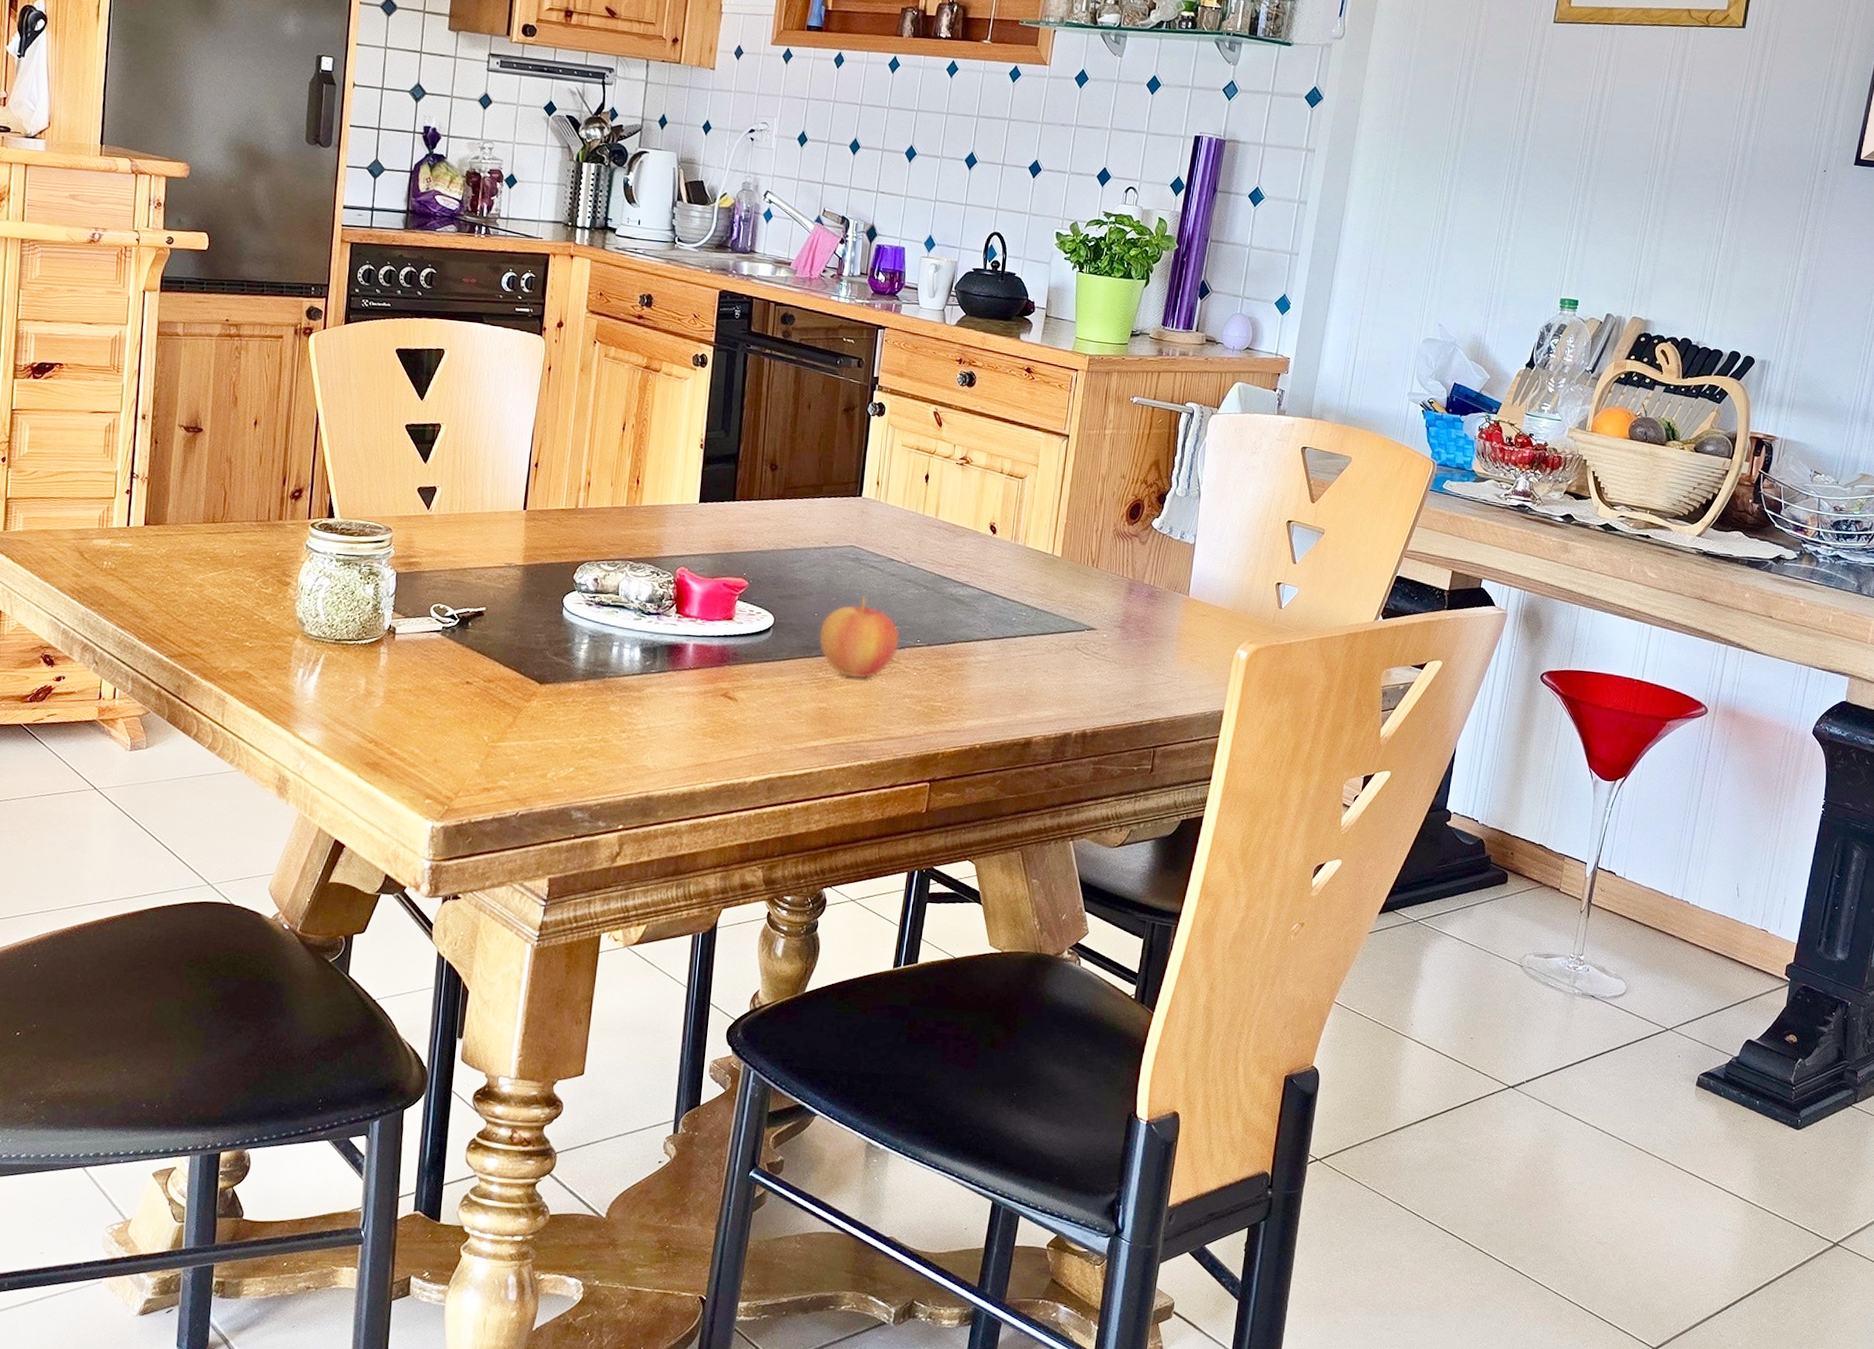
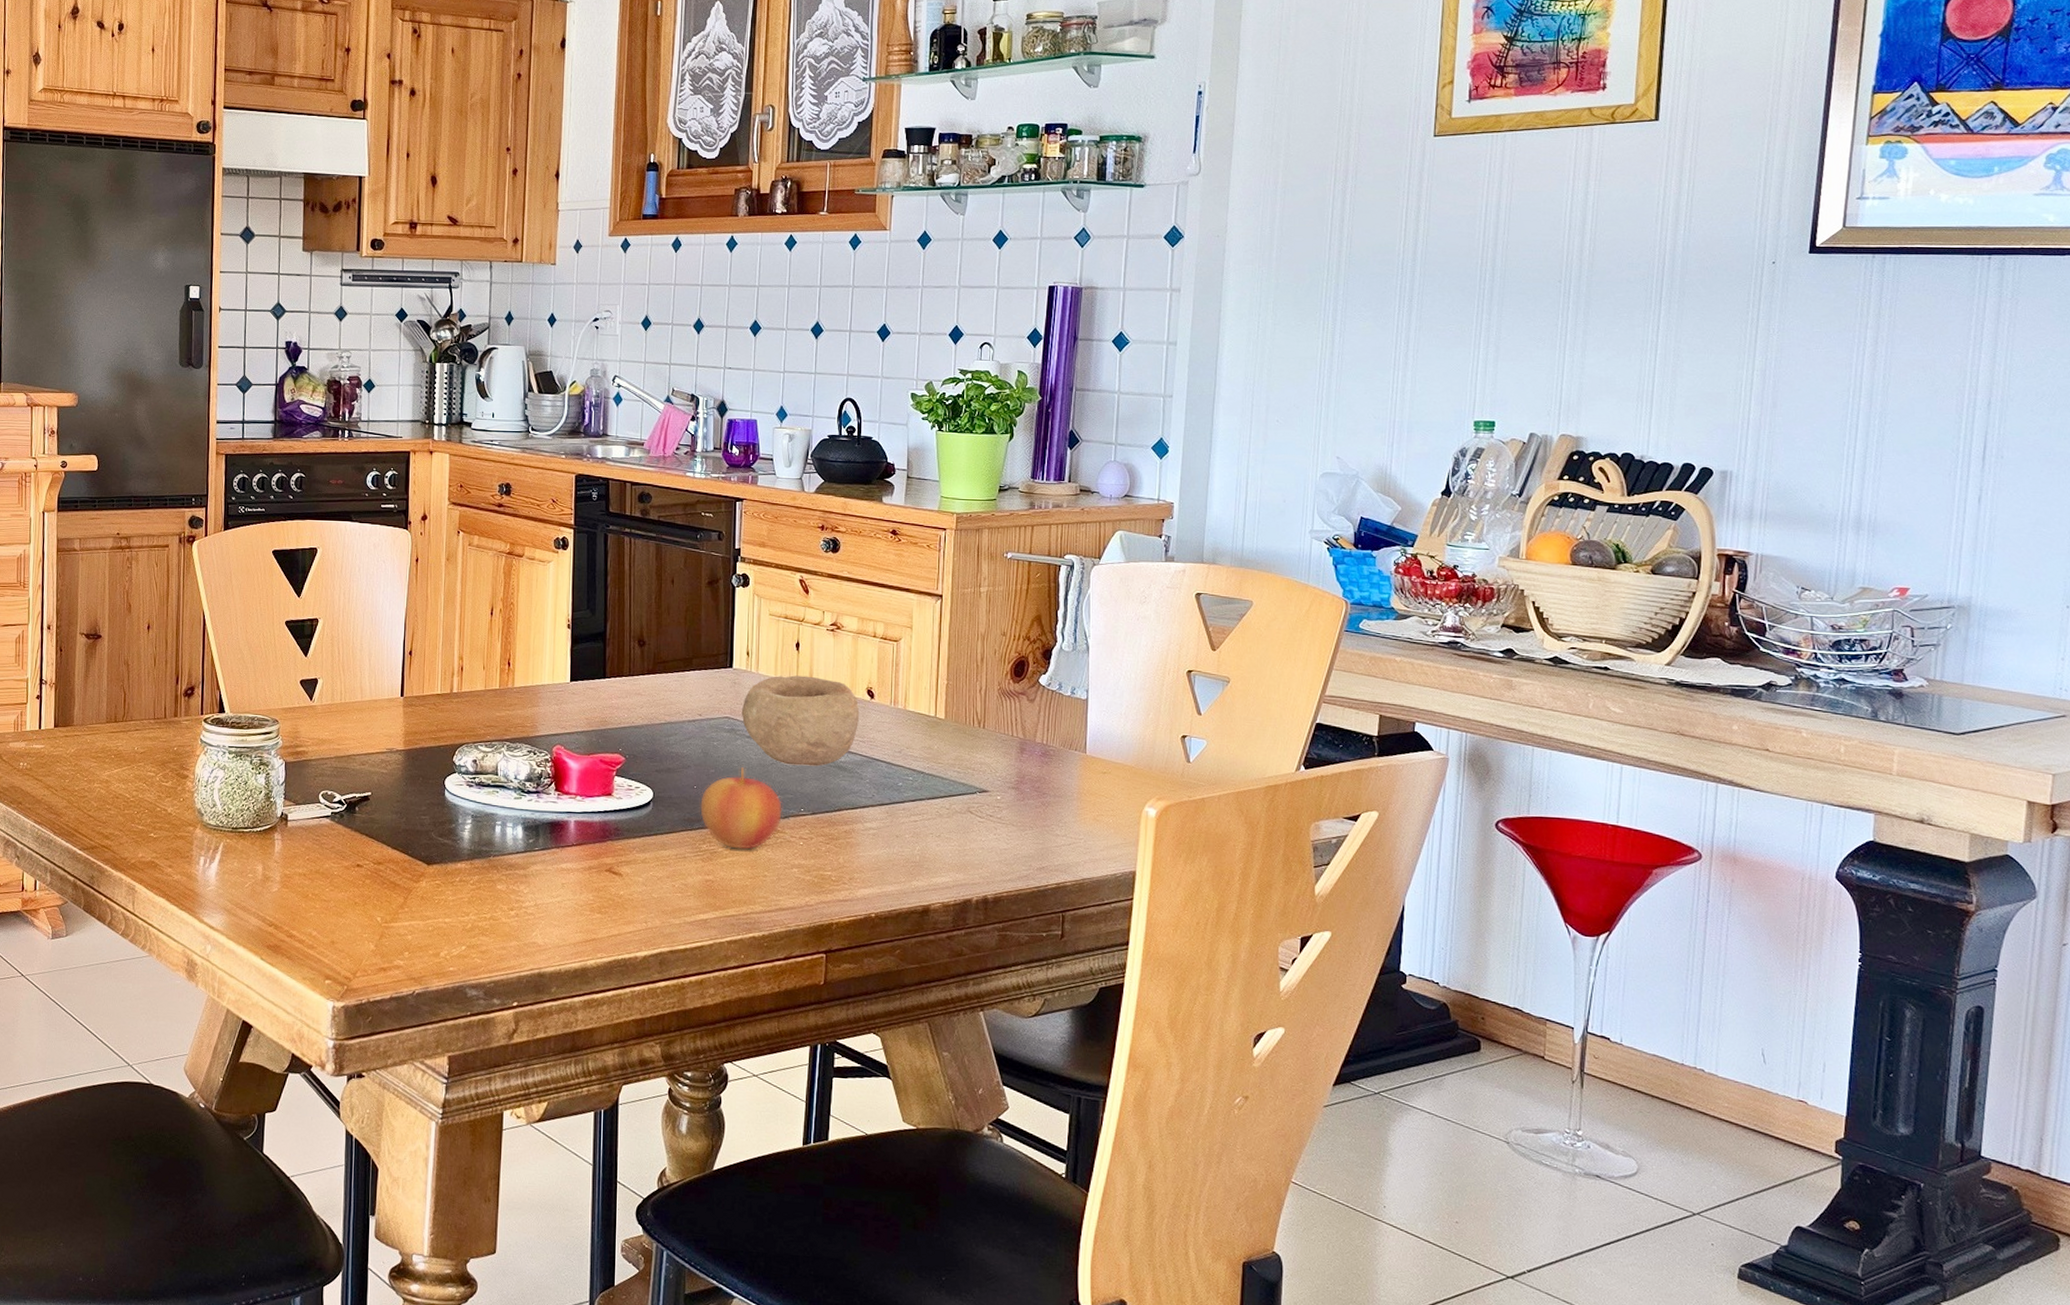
bowl: none [866,507,981,599] -> present [741,675,860,766]

